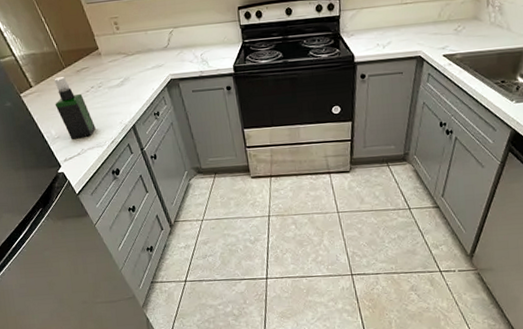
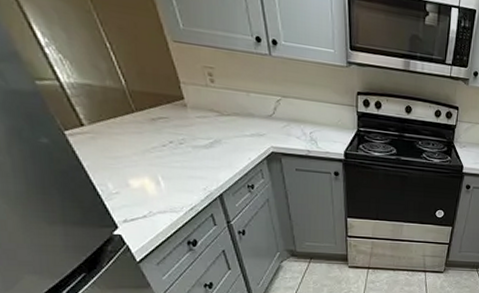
spray bottle: present [54,77,96,139] -> none [116,121,171,199]

